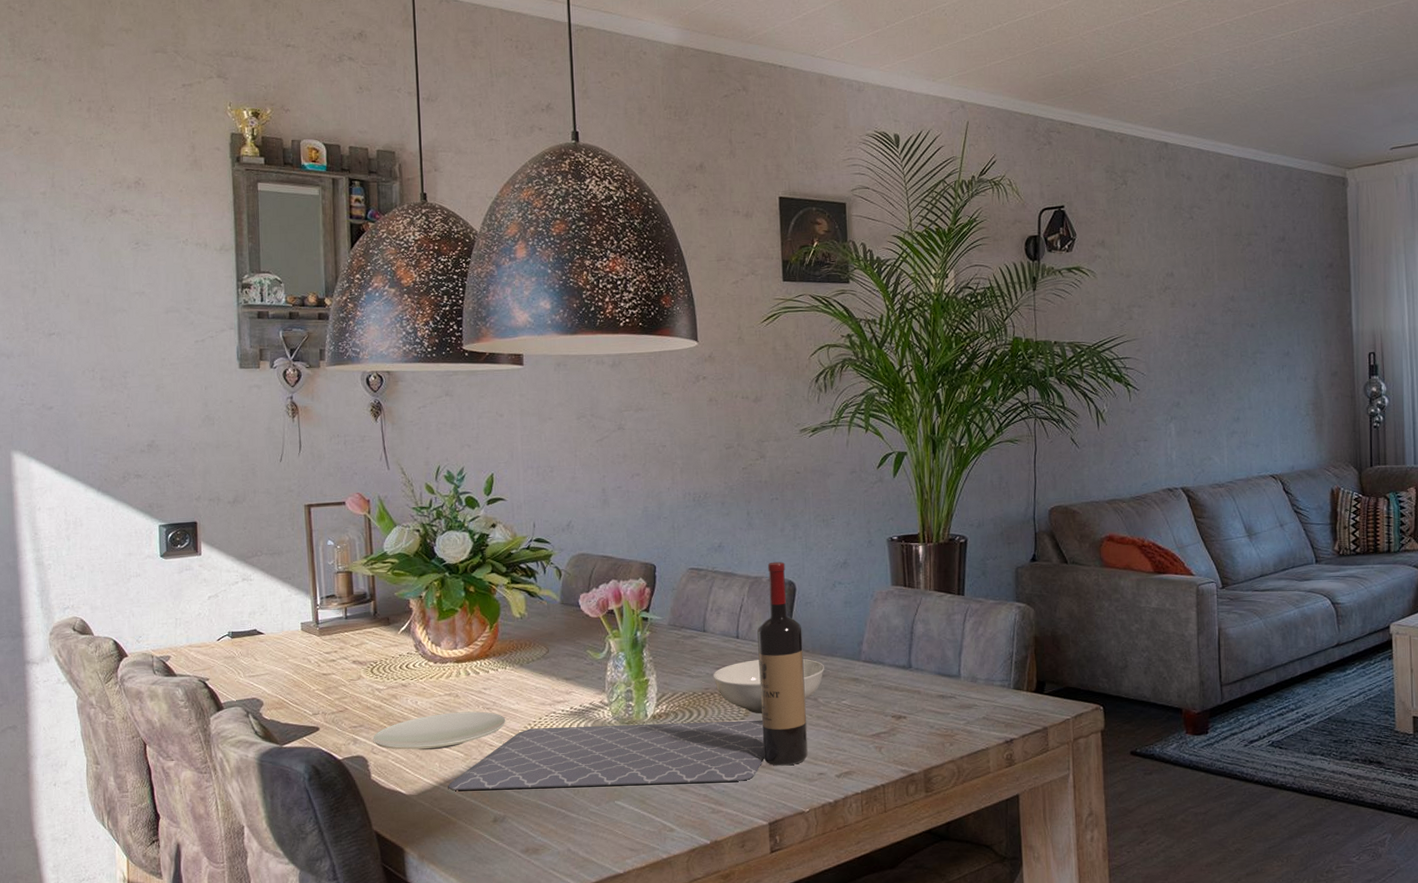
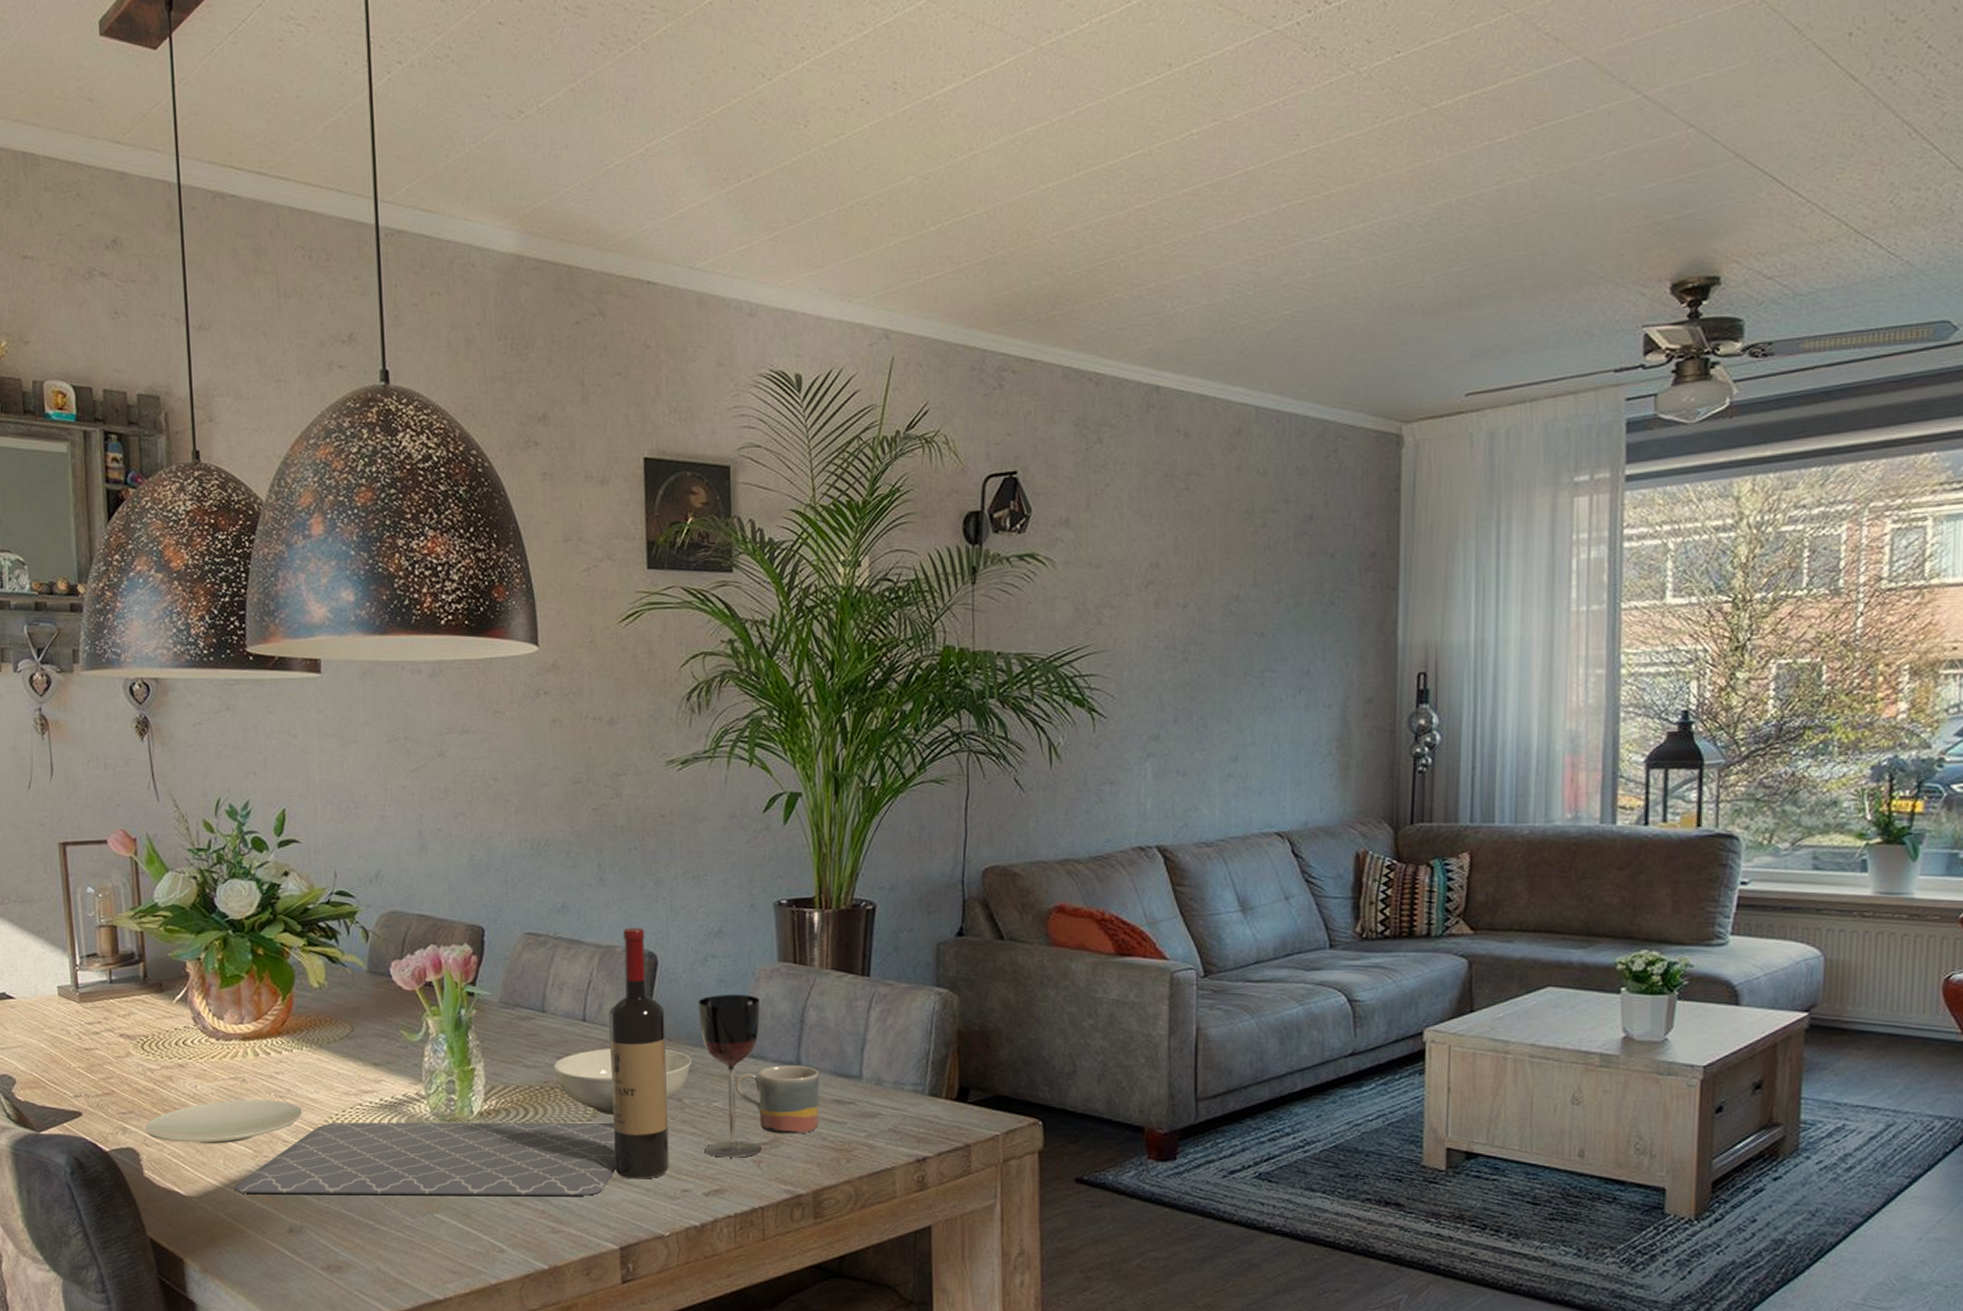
wineglass: none [828,613,882,746] -> present [698,995,762,1158]
mug: none [859,668,927,725] -> present [734,1065,820,1134]

